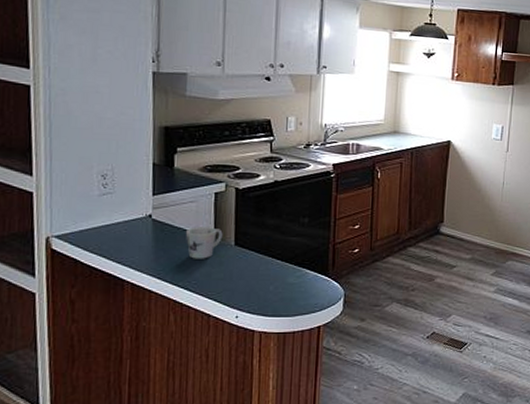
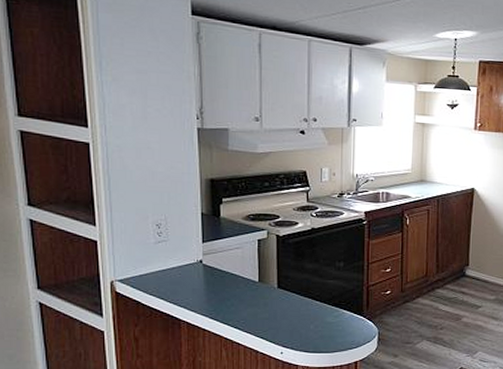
mug: present [185,227,223,259] -> none [232,271,266,301]

